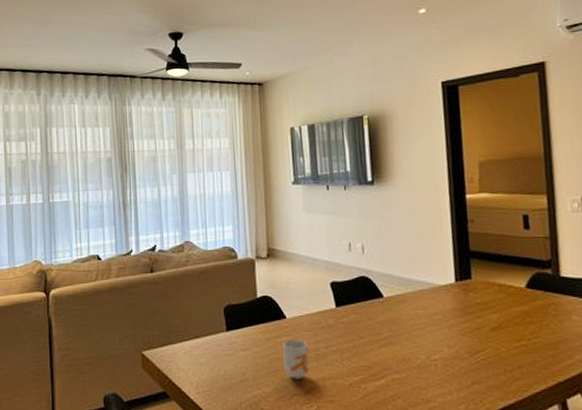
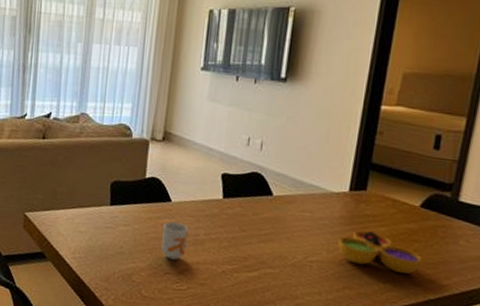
decorative bowl: none [456,320,541,360] -> present [338,230,422,274]

